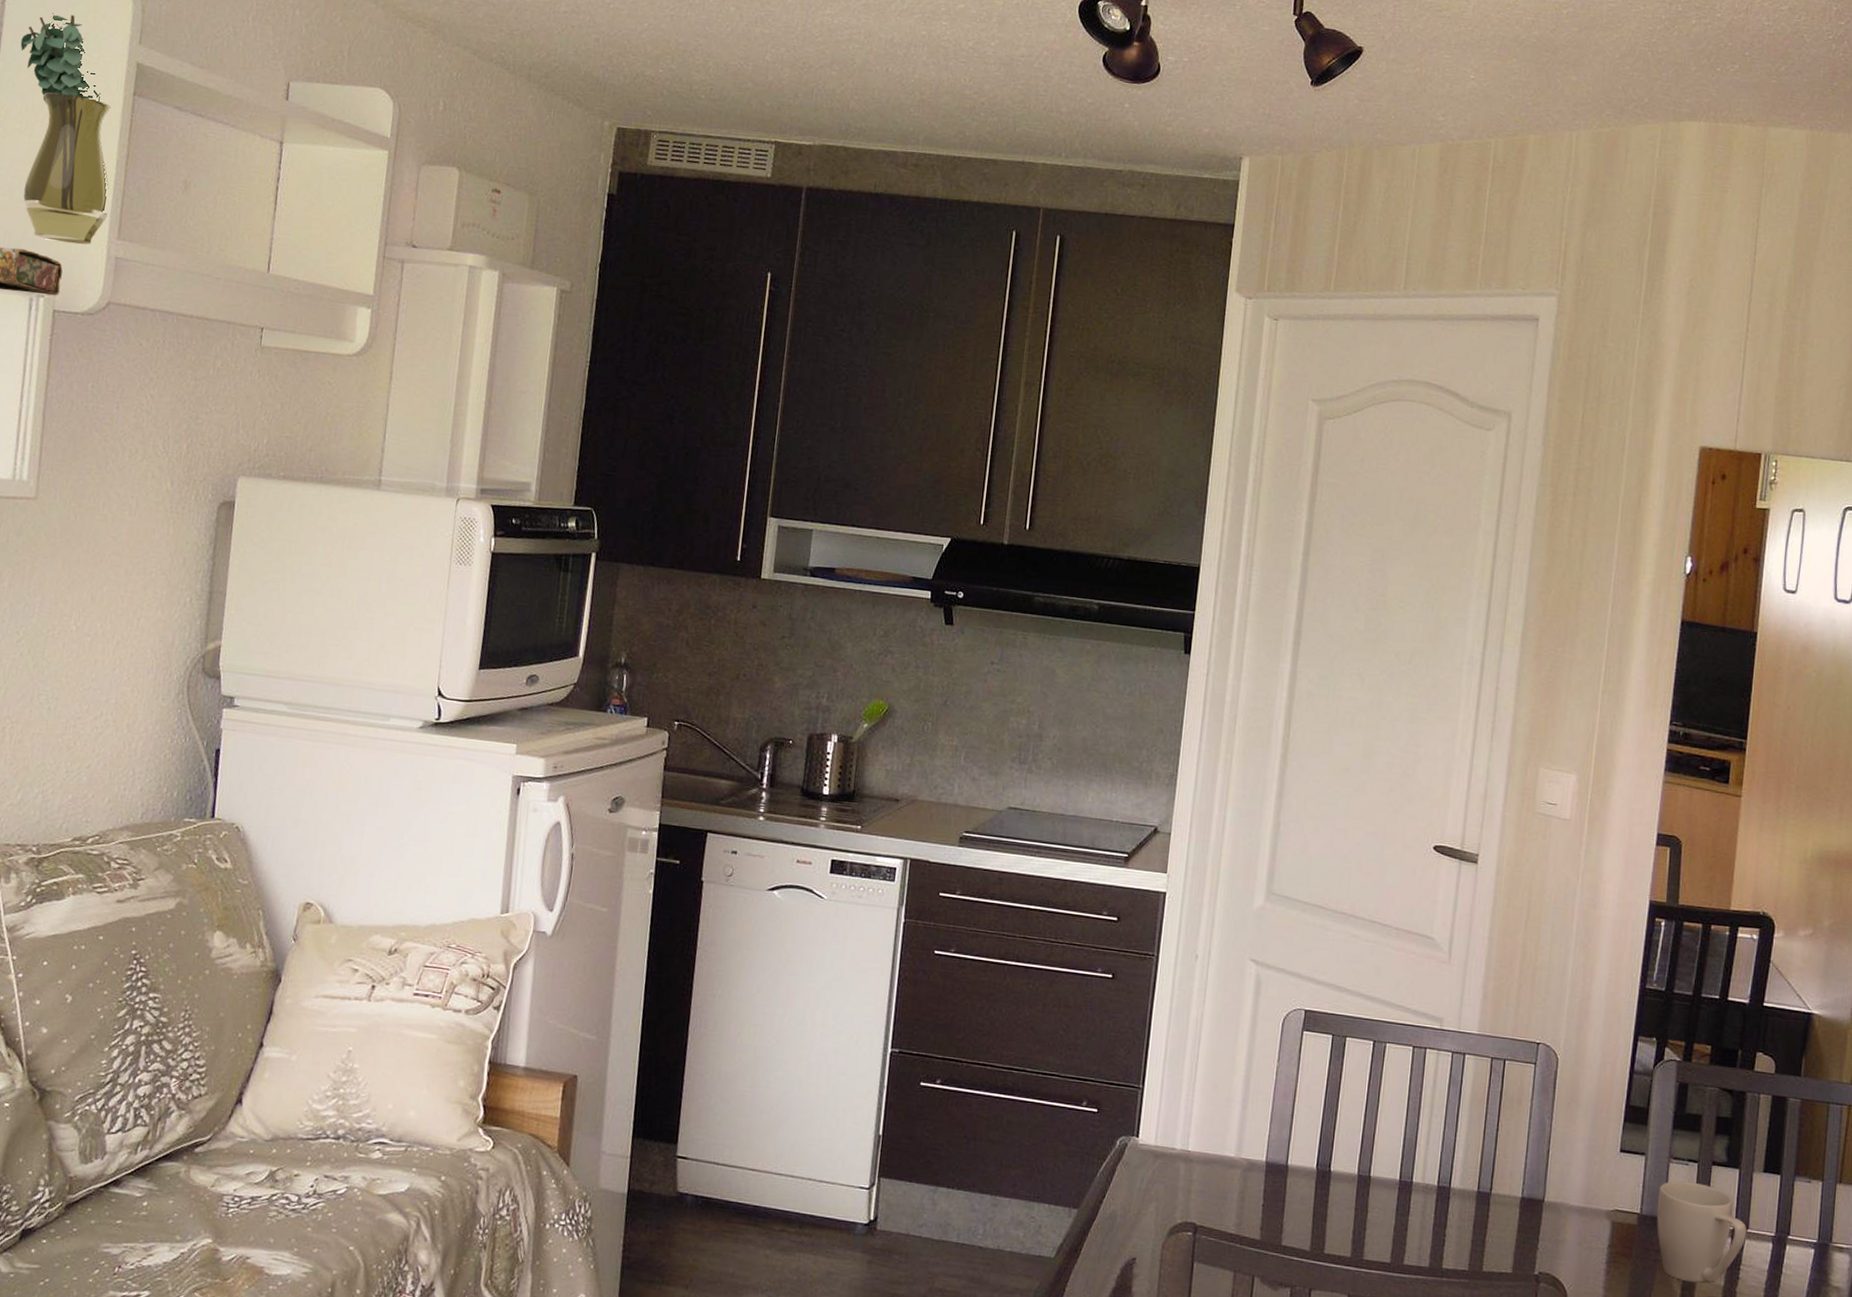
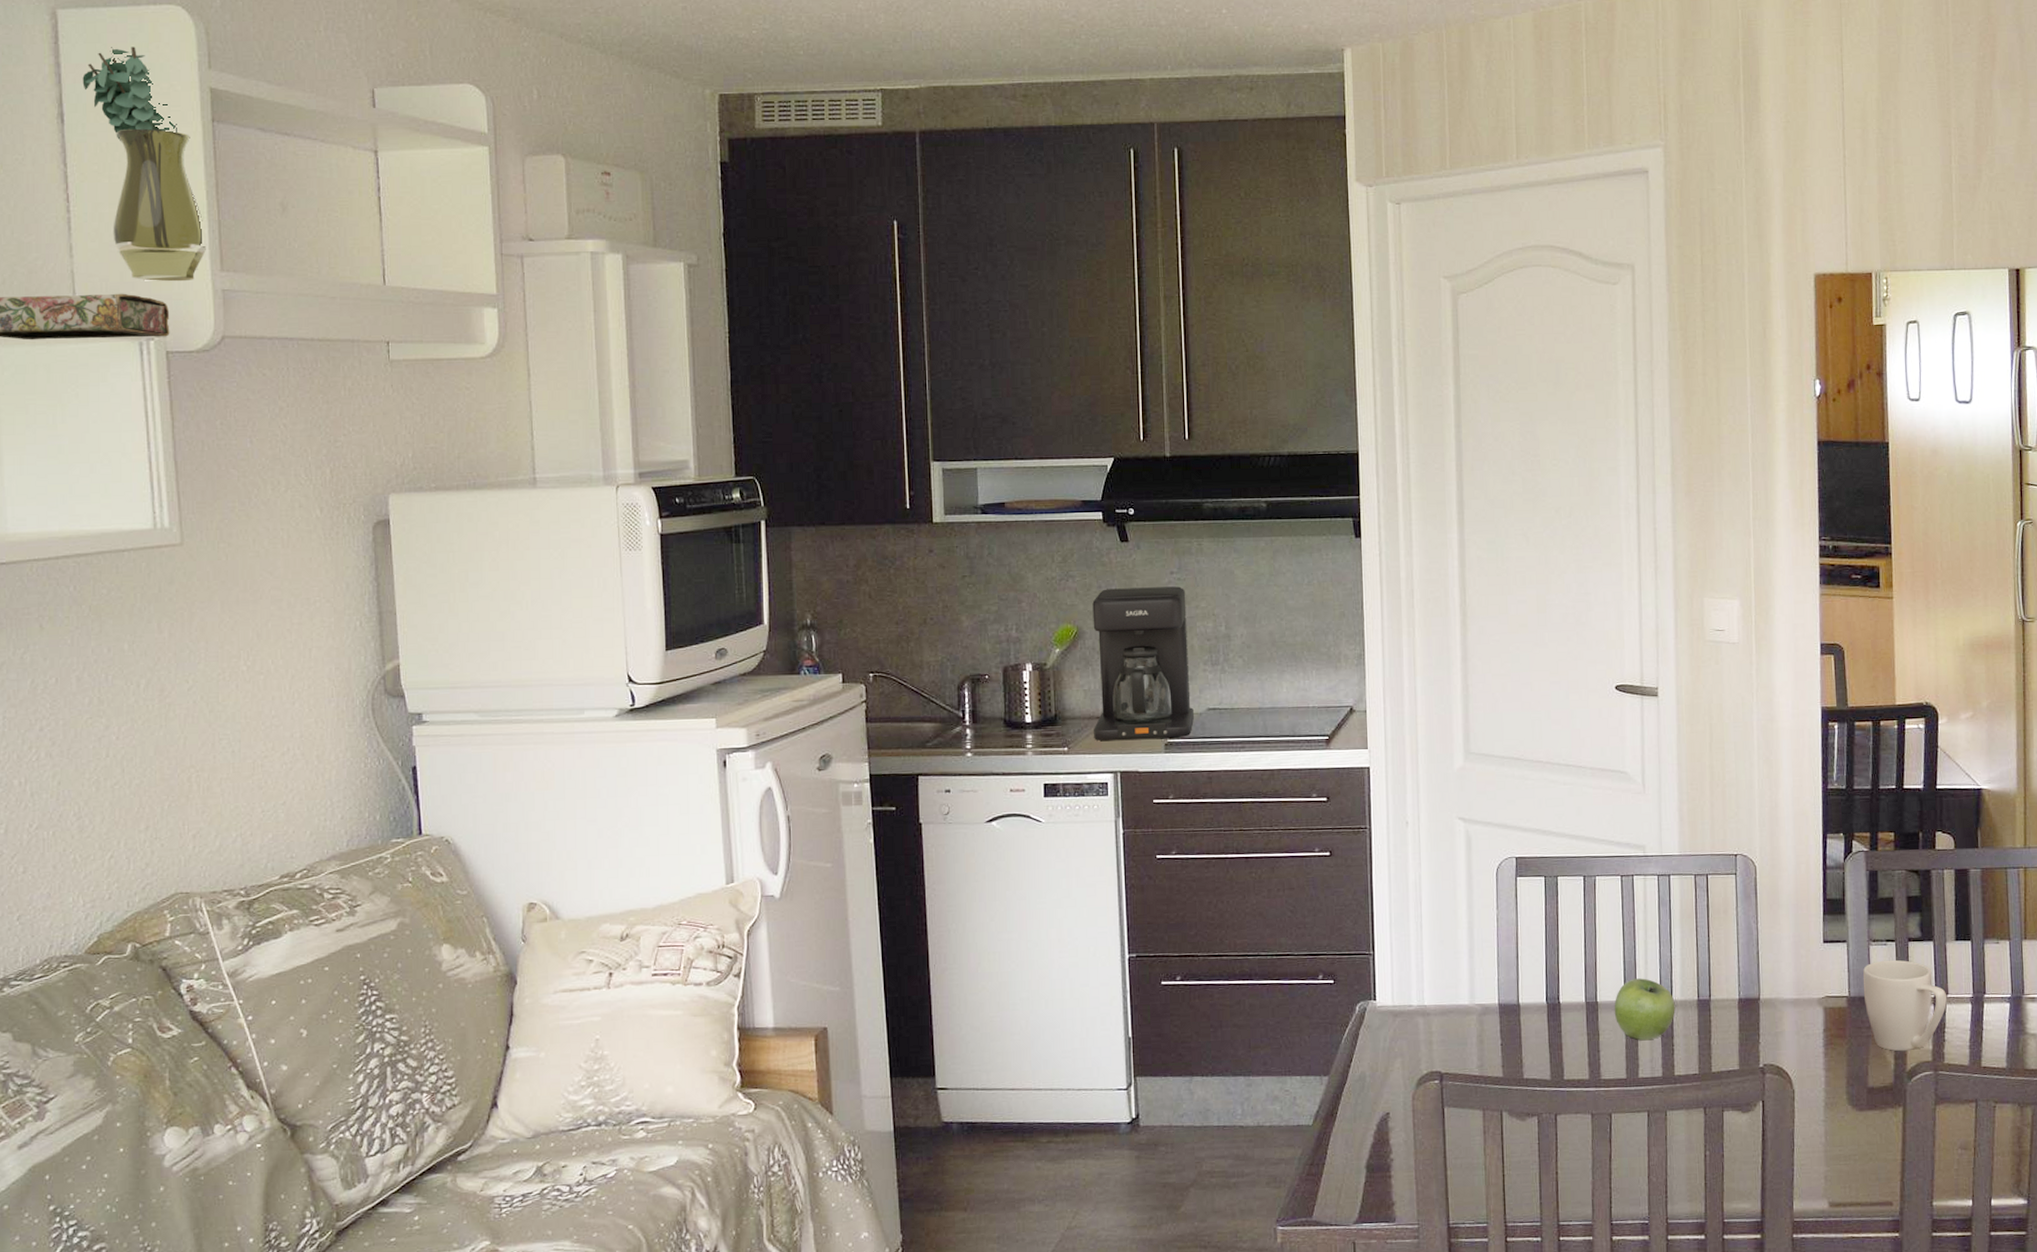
coffee maker: none [889,670,1004,834] -> present [1092,586,1194,742]
fruit: none [1386,1158,1453,1227] -> present [1614,978,1675,1041]

